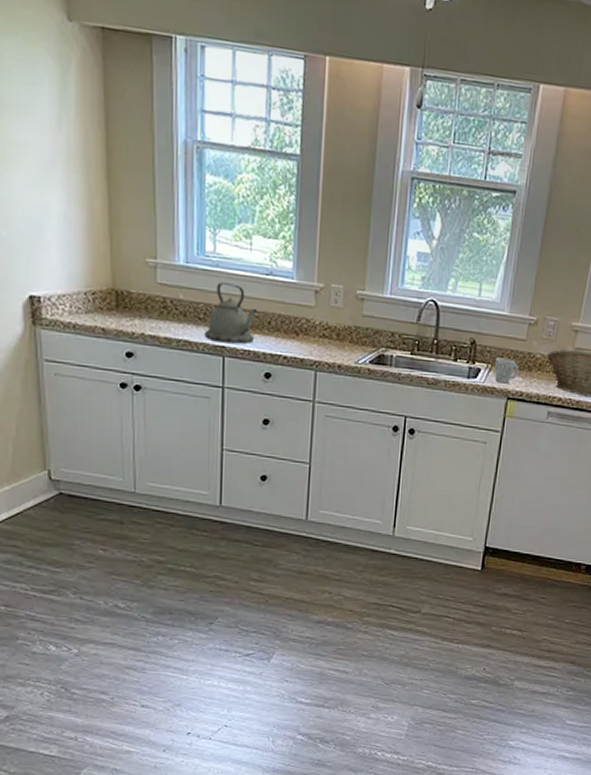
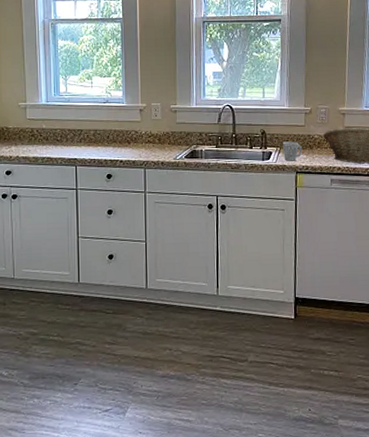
kettle: present [205,282,256,344] -> none [62,112,98,156]

